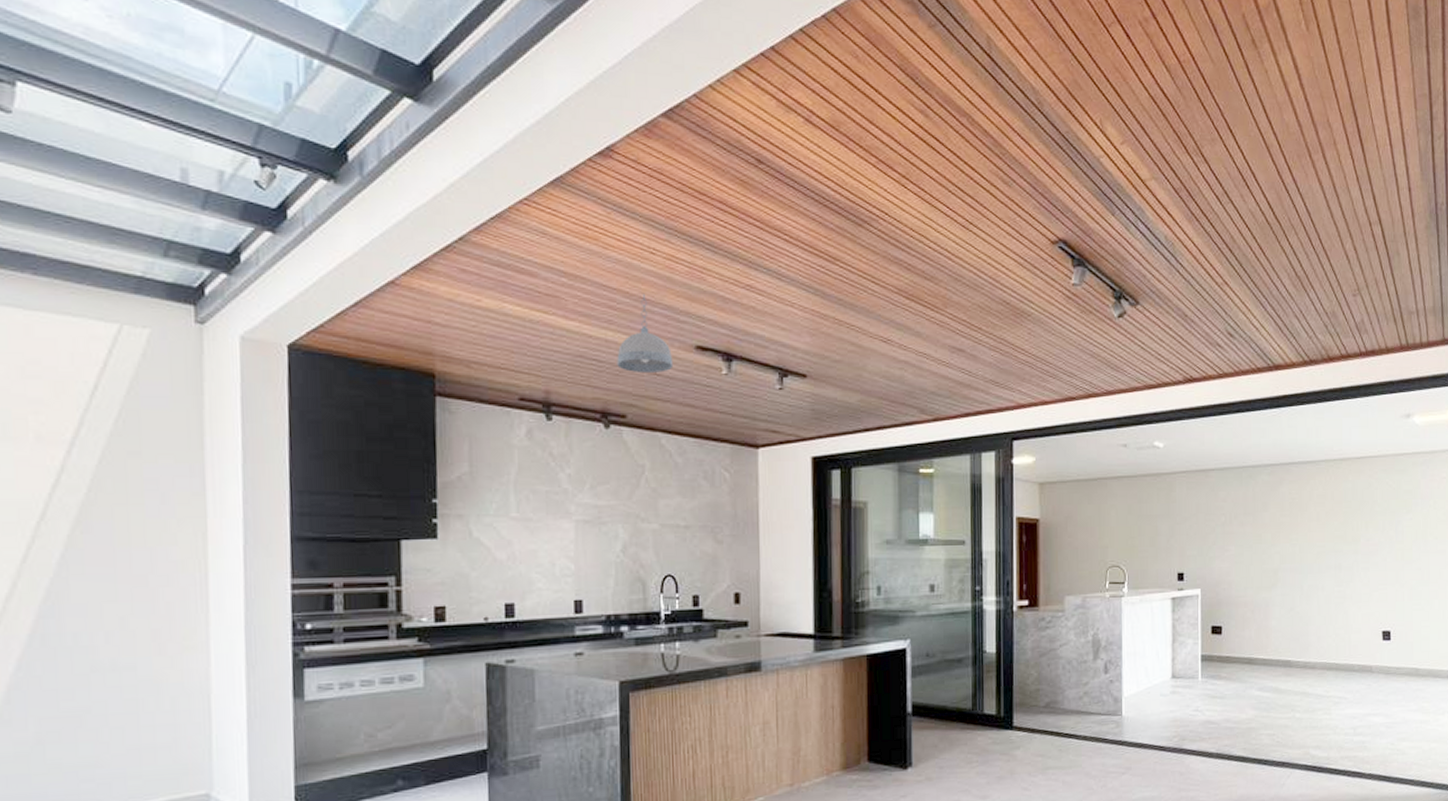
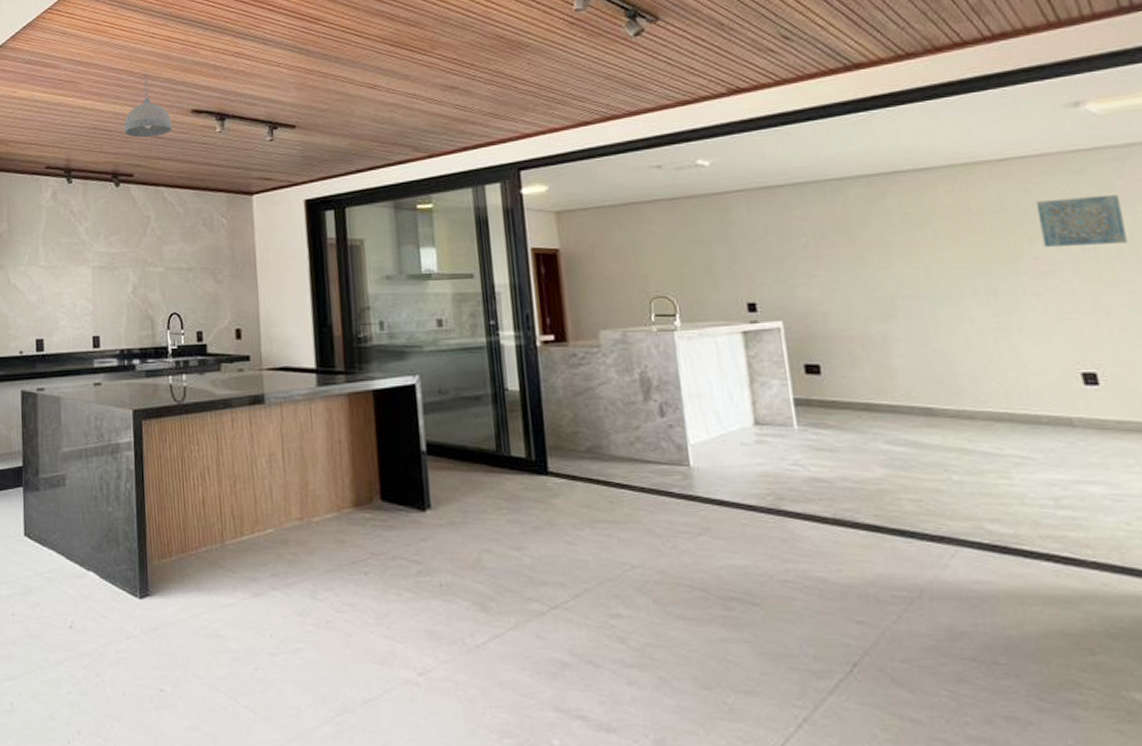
wall art: none [1373,491,1422,531] -> present [1035,194,1128,247]

